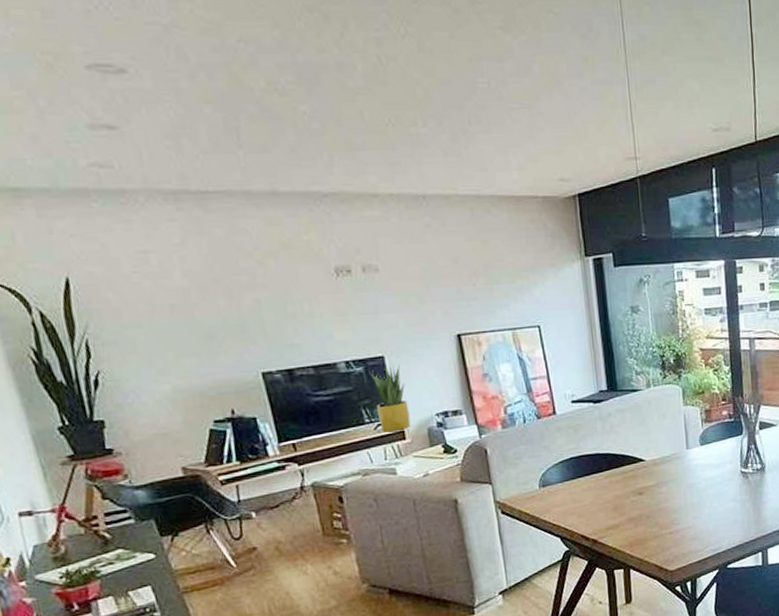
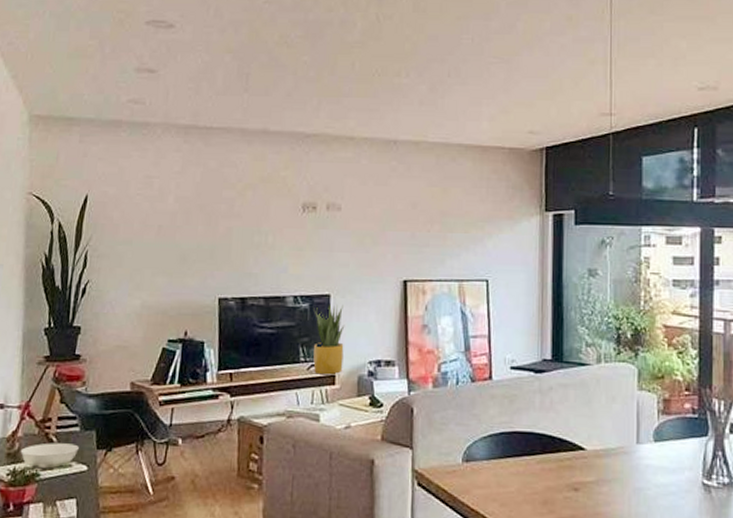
bowl: none [68,535,140,567] -> present [20,443,79,470]

